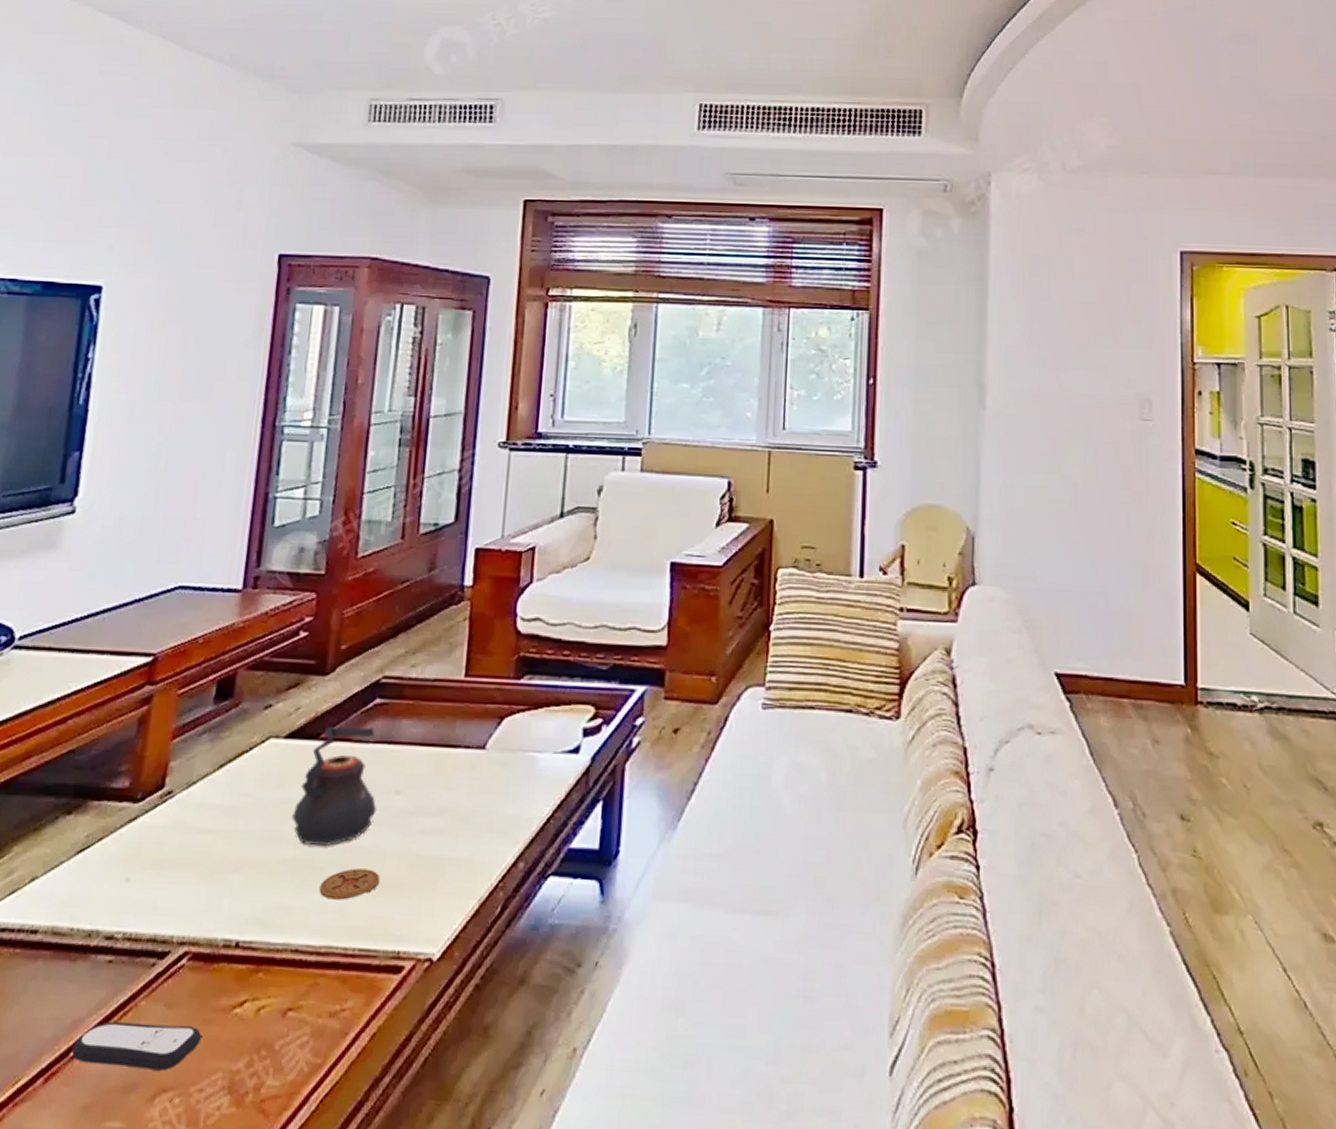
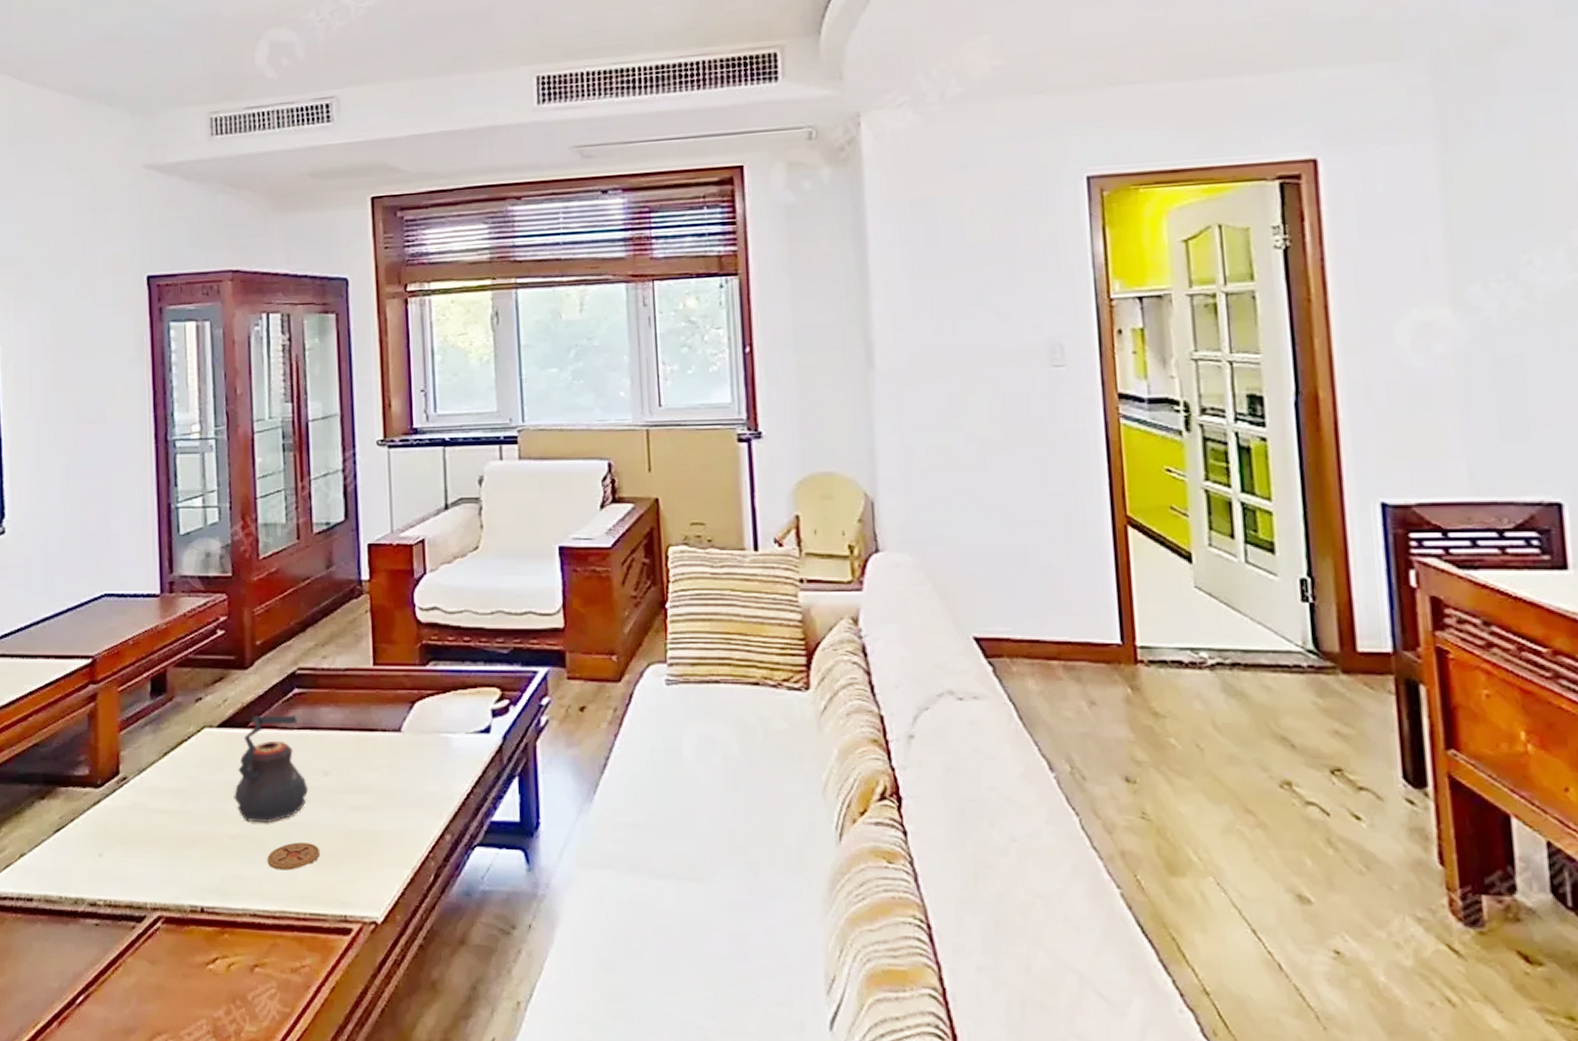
remote control: present [71,1021,201,1071] -> none [77,975,183,1017]

